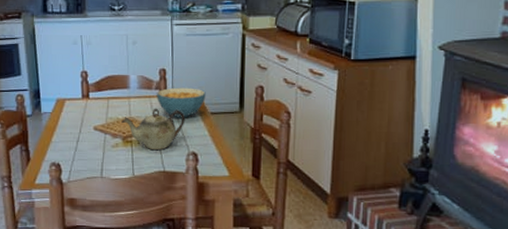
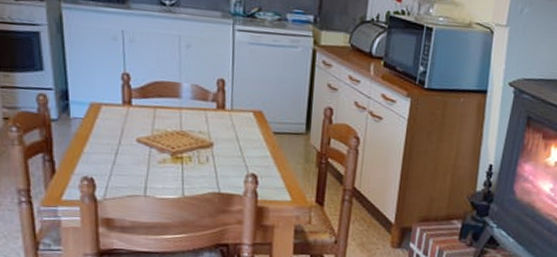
teapot: present [121,108,186,150] -> none [170,122,246,169]
cereal bowl: present [156,87,206,118] -> none [212,101,270,137]

